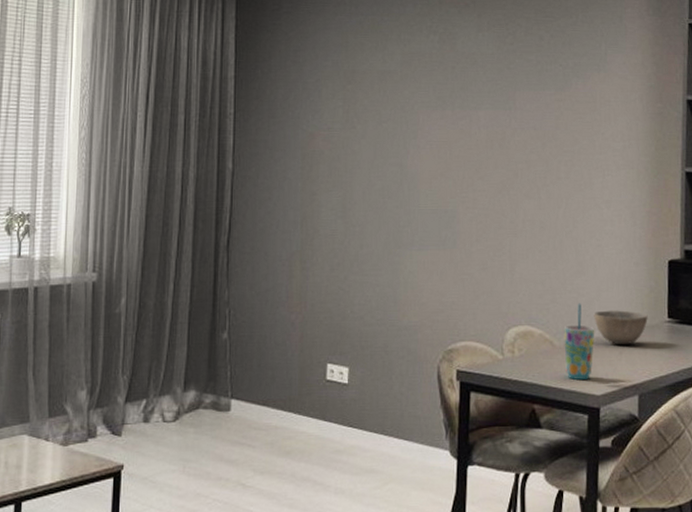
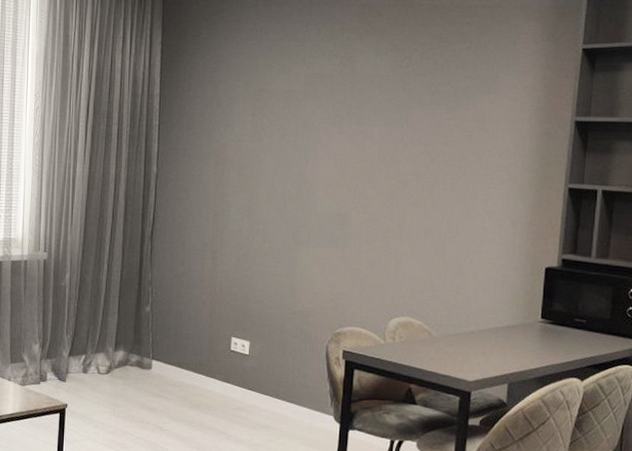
cup: present [563,303,595,380] -> none [440,300,471,367]
bowl: present [594,310,648,345] -> none [470,308,522,340]

